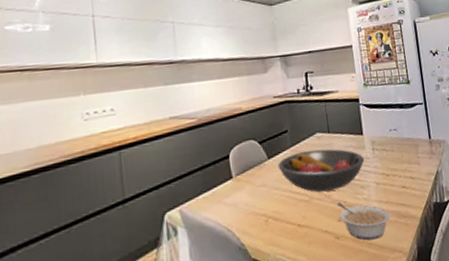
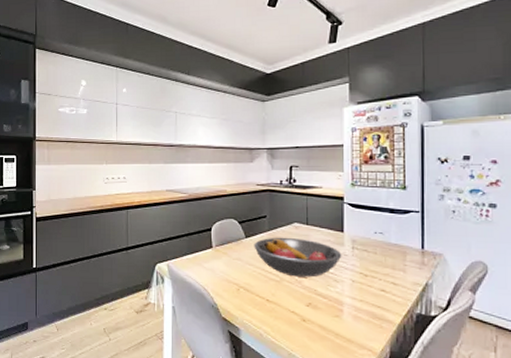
legume: present [337,202,391,241] -> none [307,289,363,332]

